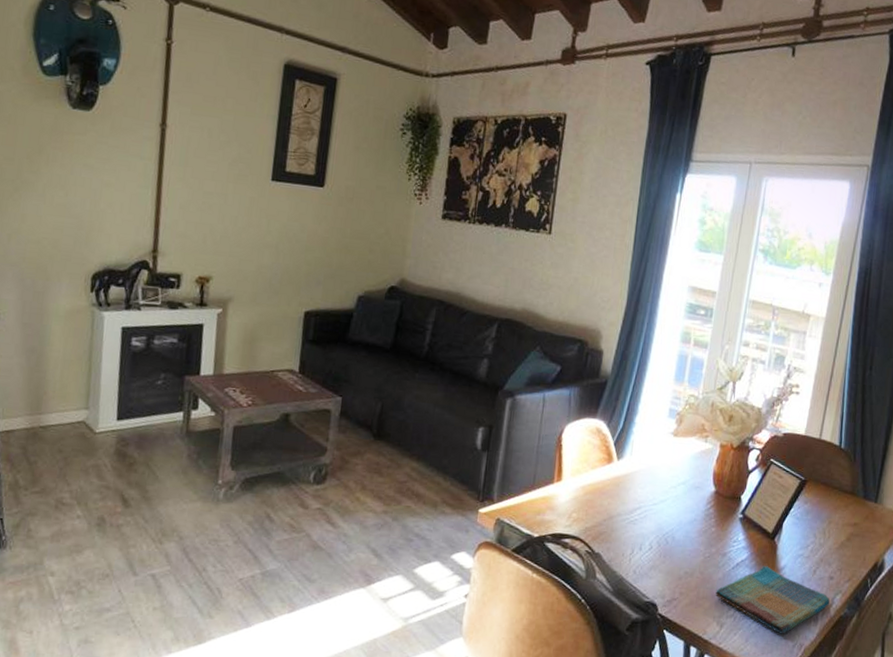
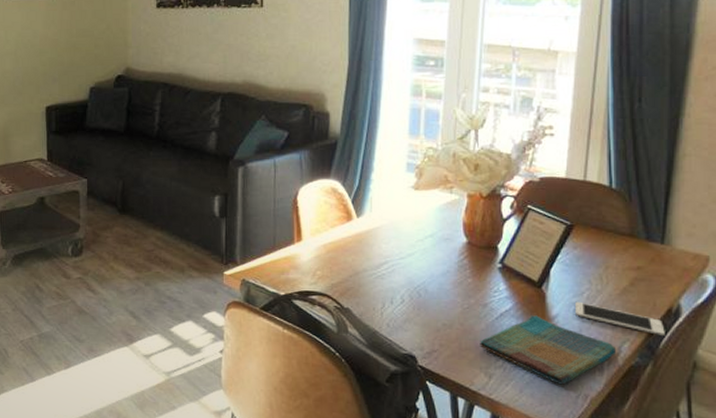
cell phone: none [800,554,870,589] -> present [575,301,665,337]

